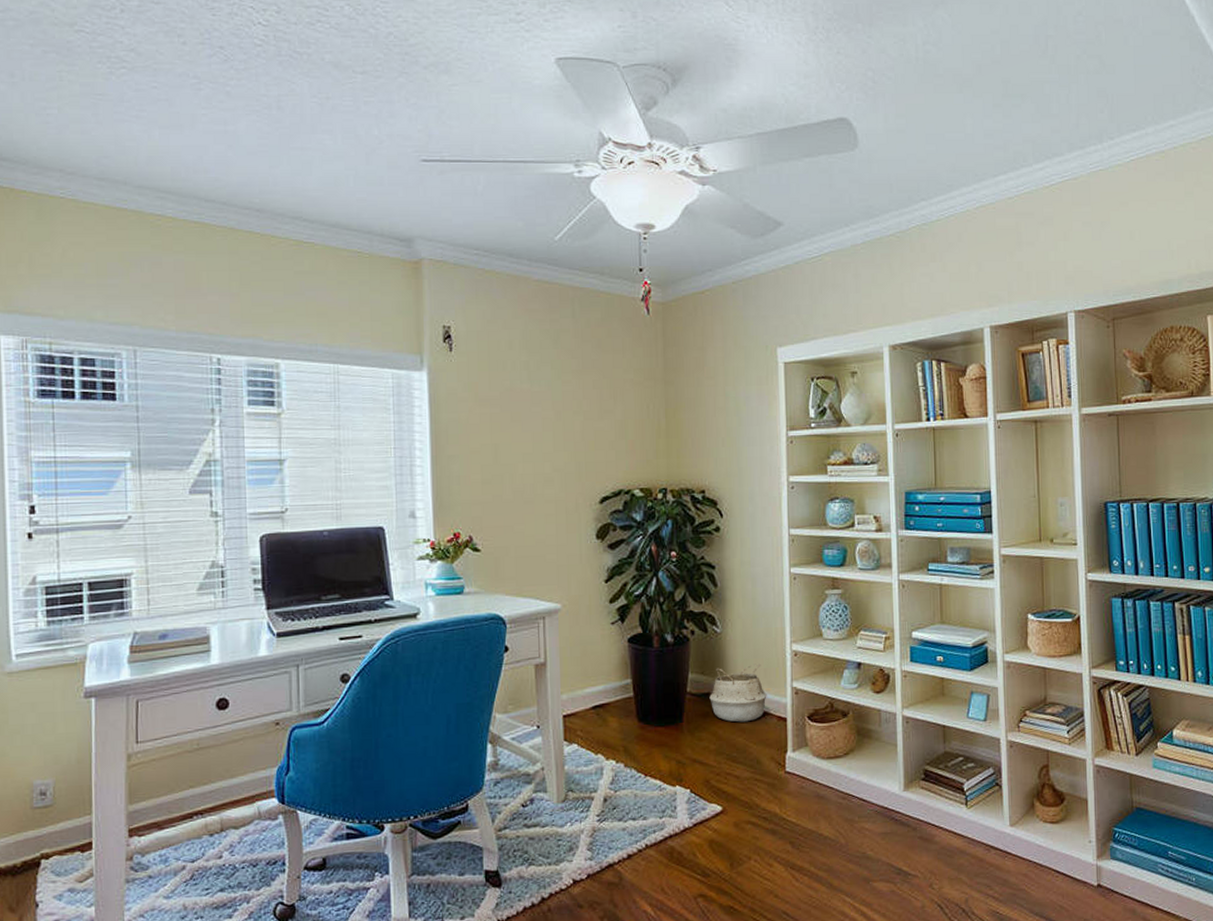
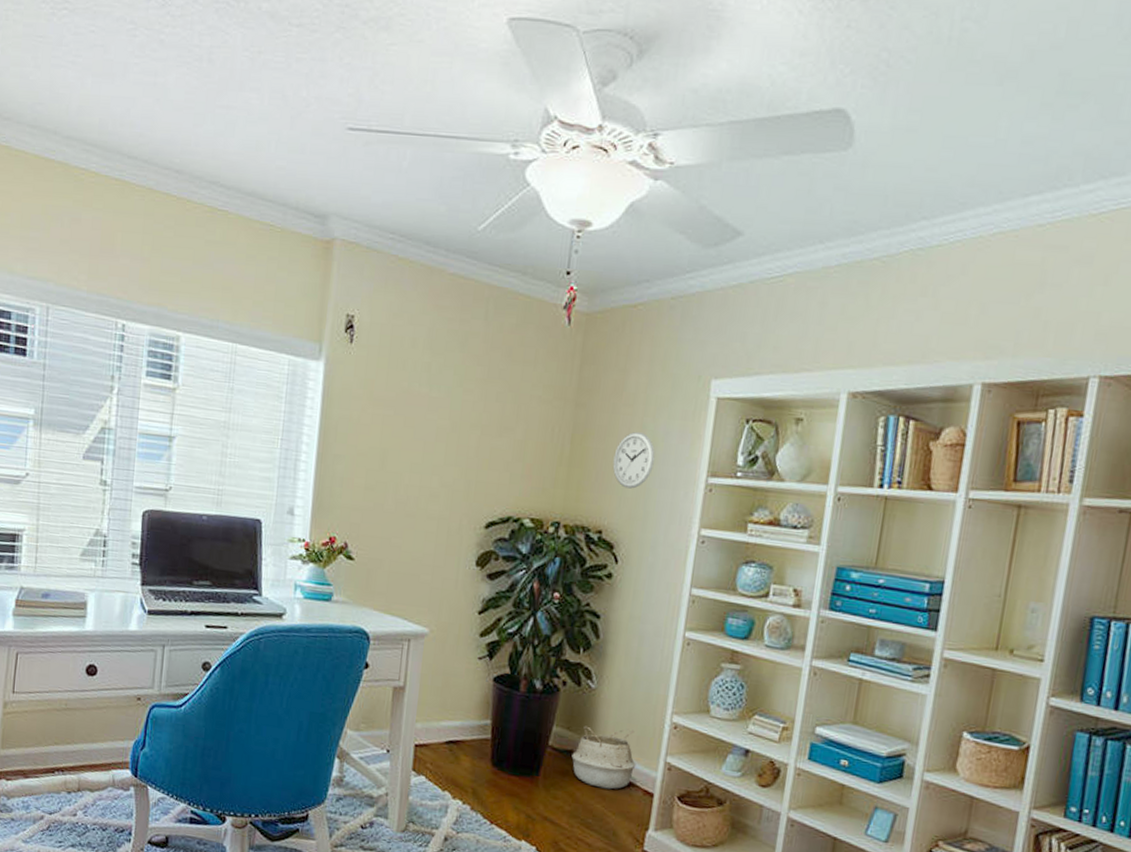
wall clock: none [705,399,740,450] -> present [612,431,655,489]

